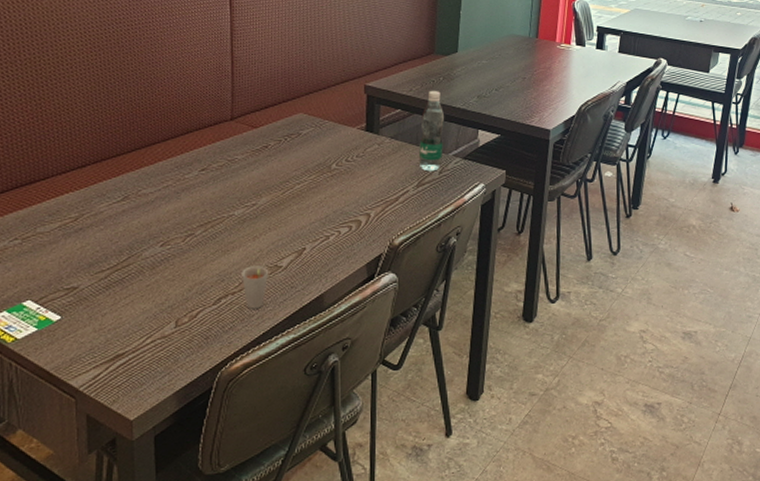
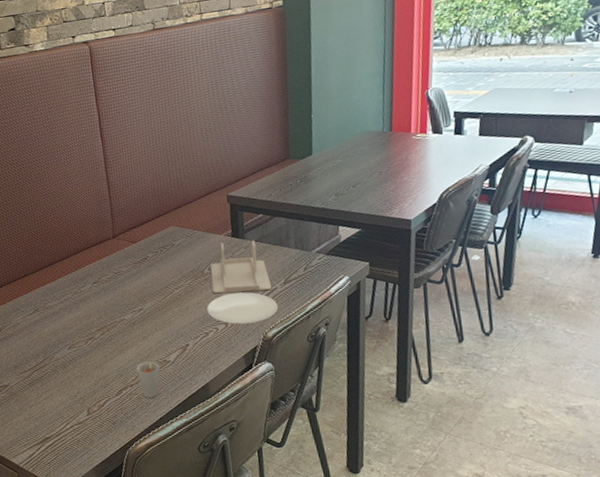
plate: none [330,193,409,229] -> present [207,292,279,325]
napkin holder: none [338,136,404,193] -> present [209,240,273,294]
bottle: present [418,90,445,172] -> none [282,193,306,269]

